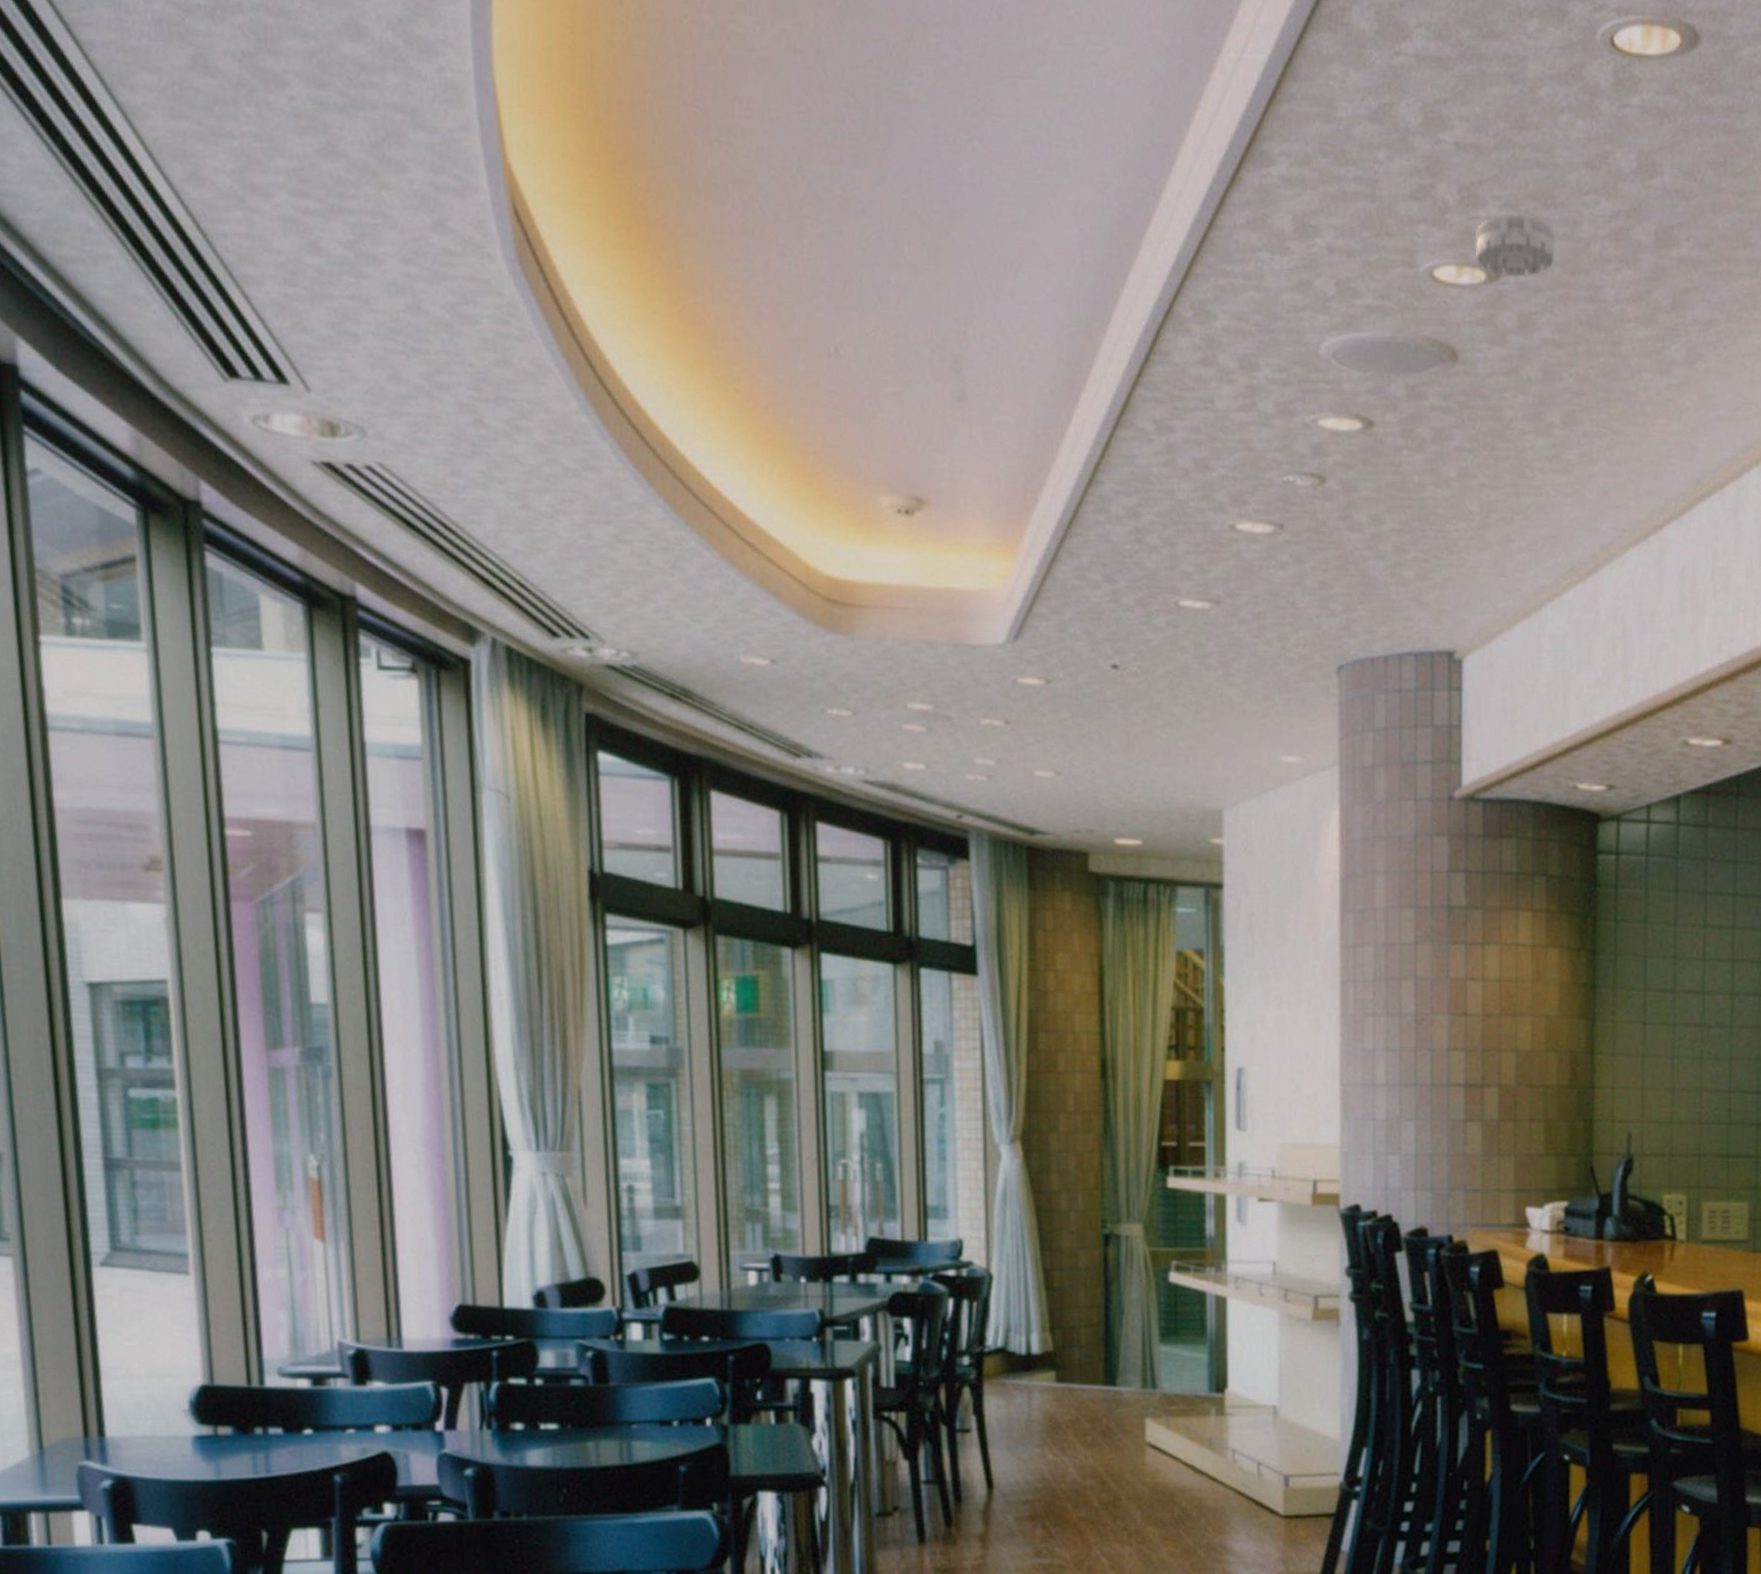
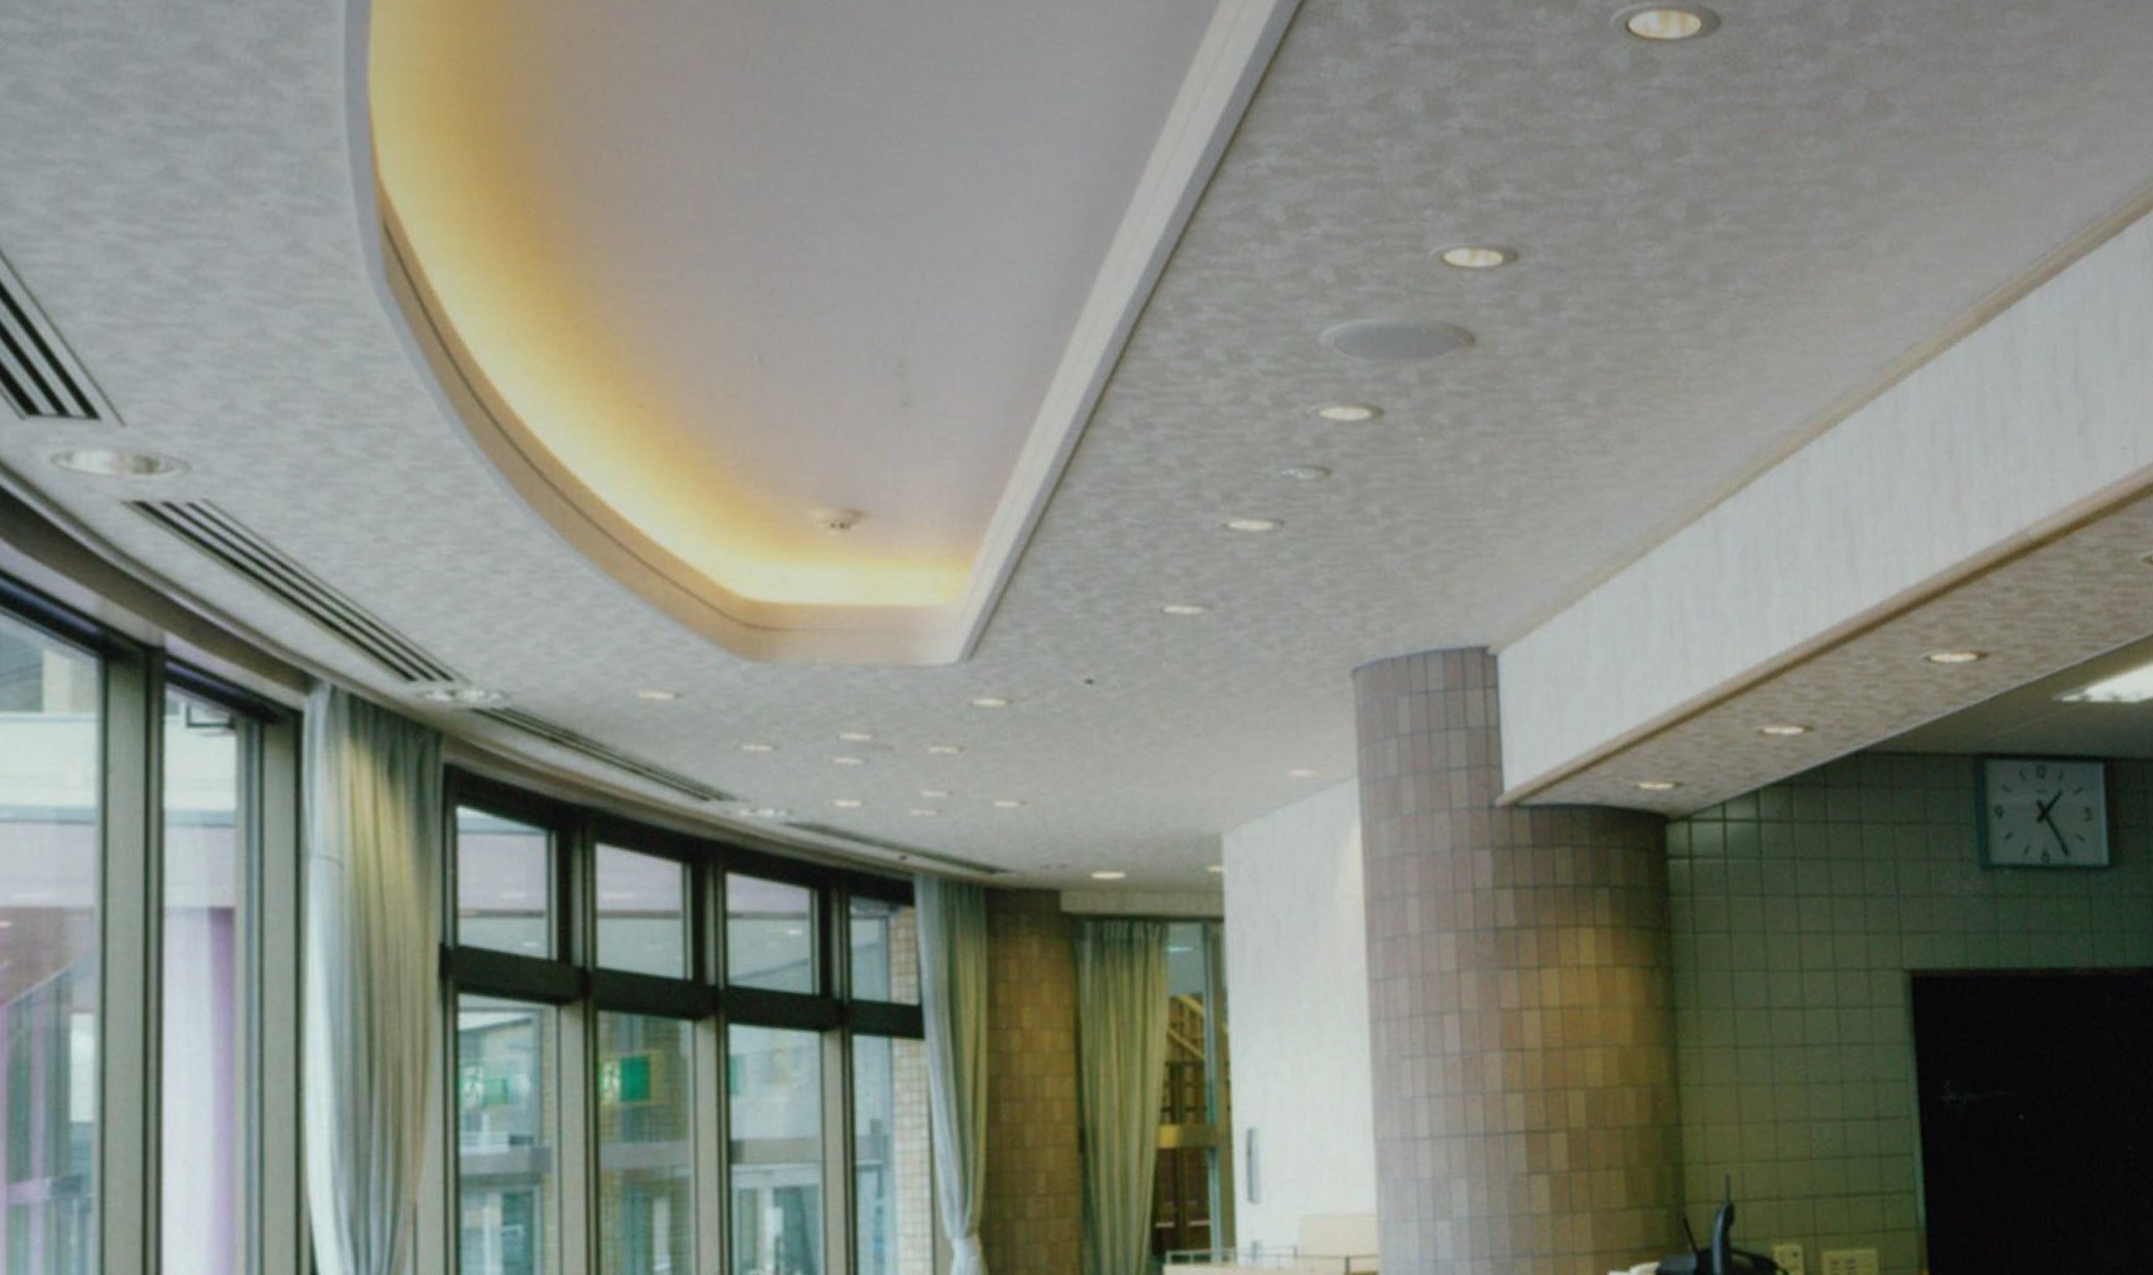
smoke detector: present [1476,212,1555,277] -> none [1489,194,1579,258]

